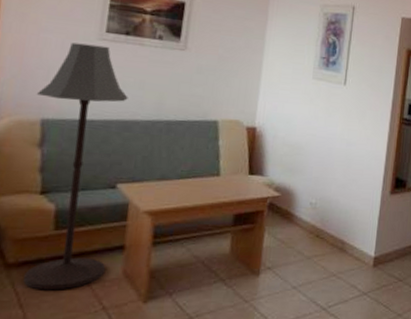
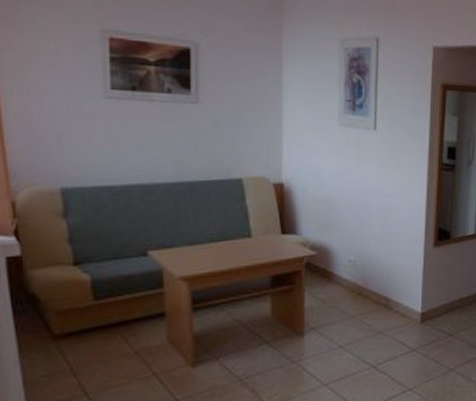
floor lamp: present [23,42,128,290] -> none [52,103,150,359]

